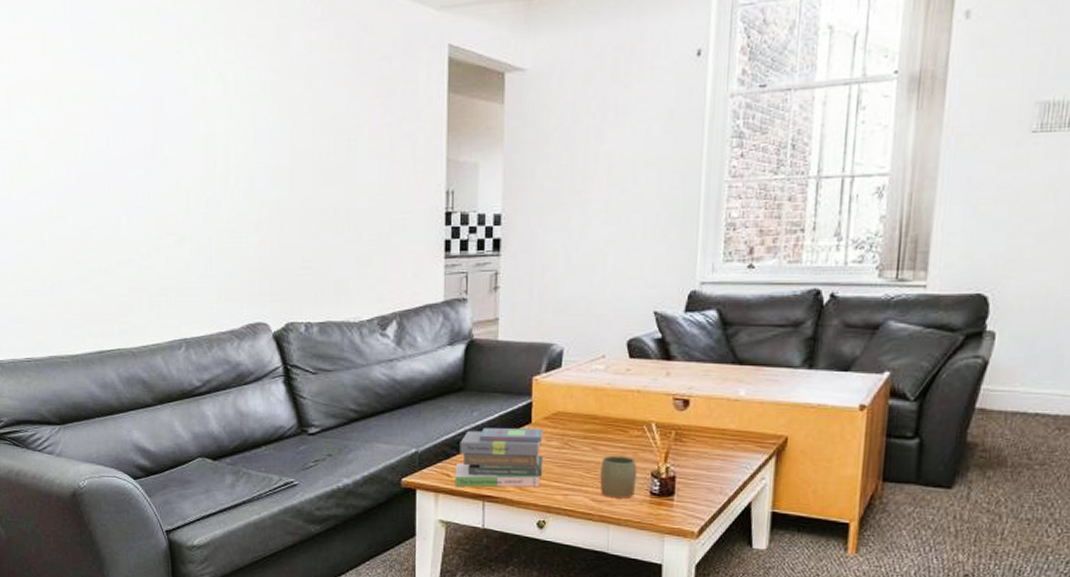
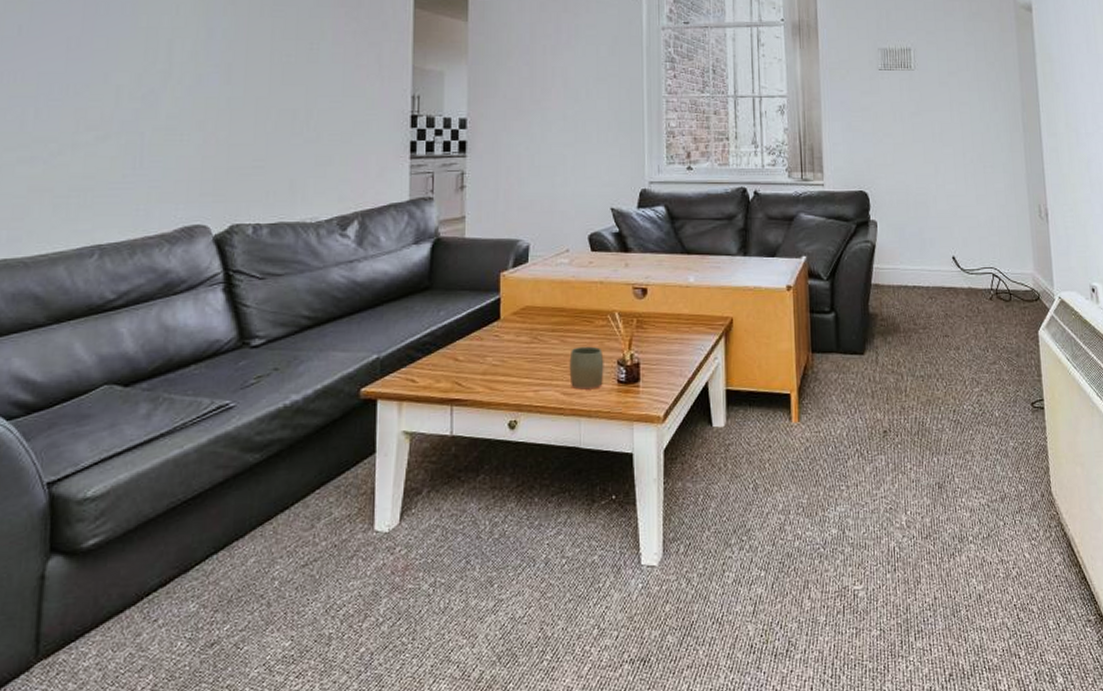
books: present [455,427,544,488] -> none [420,324,513,392]

